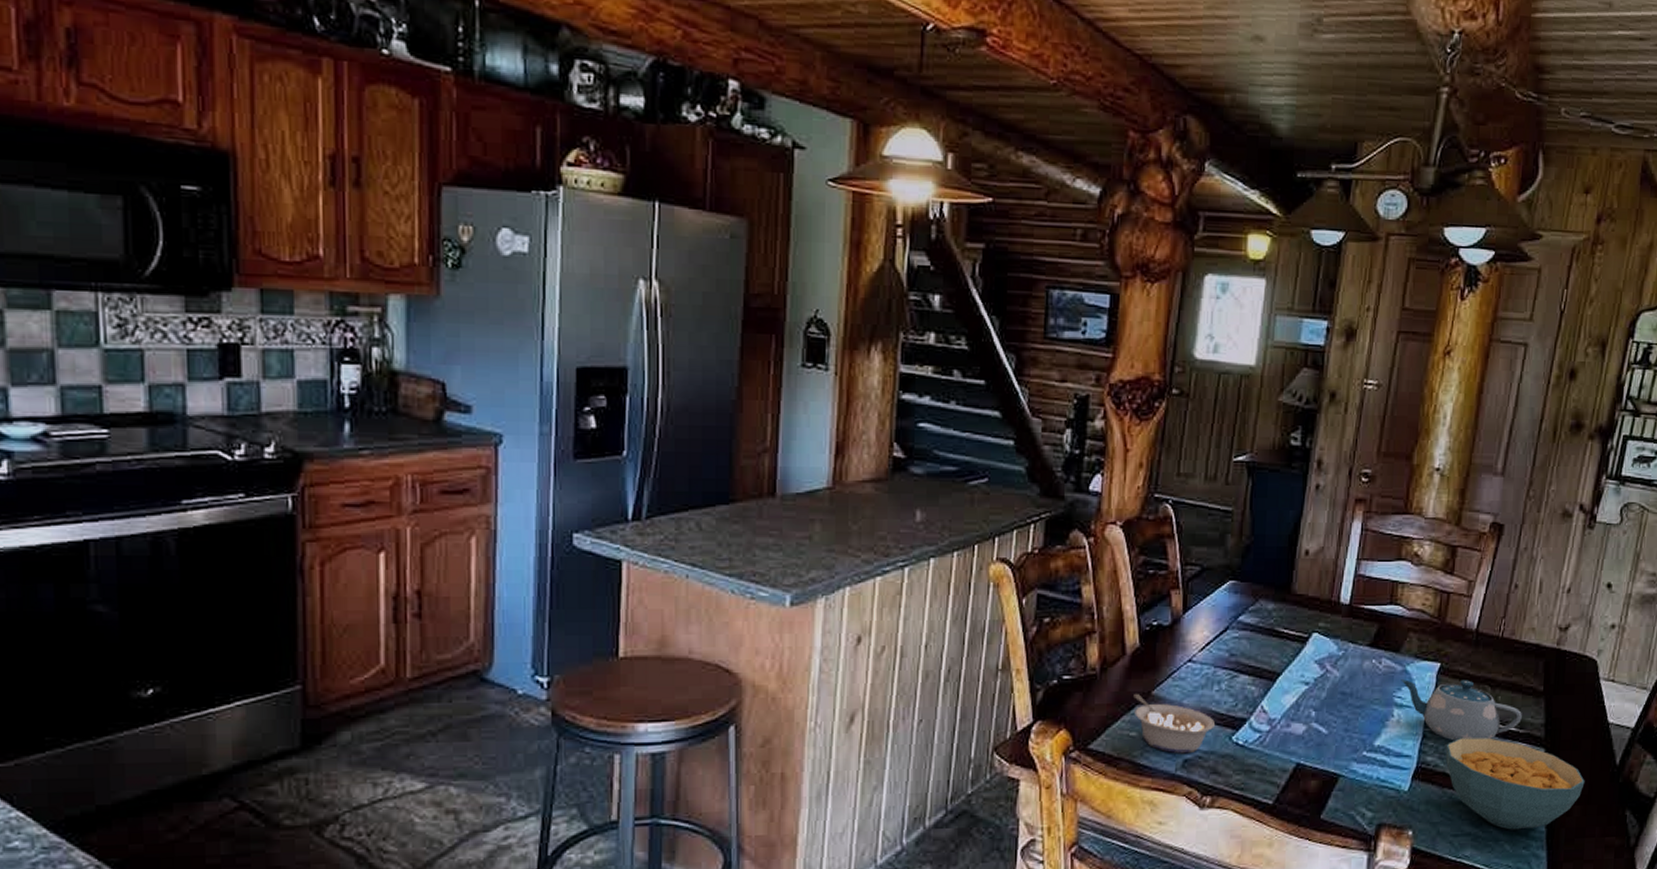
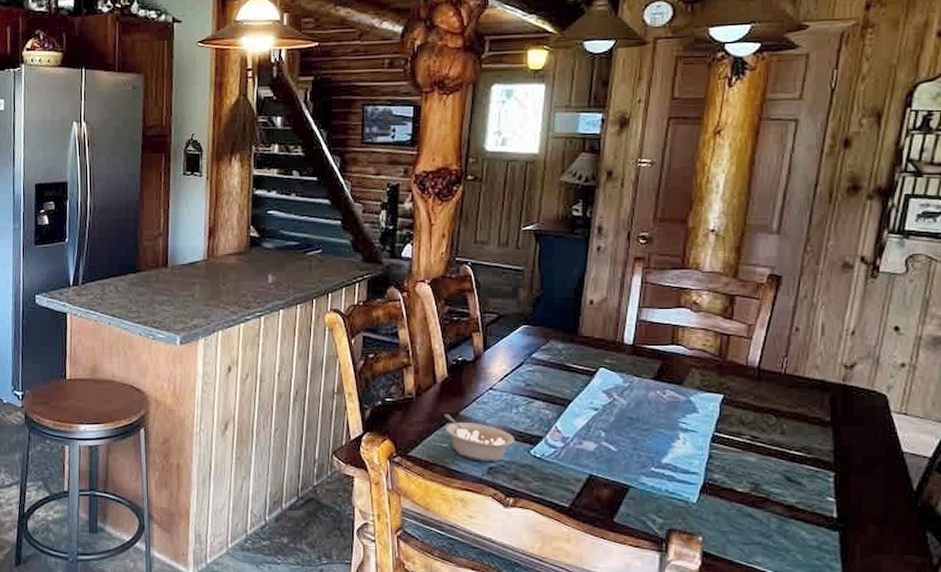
teapot: present [1401,679,1522,741] -> none [685,408,809,462]
cereal bowl: present [1445,737,1585,830] -> none [732,460,880,543]

